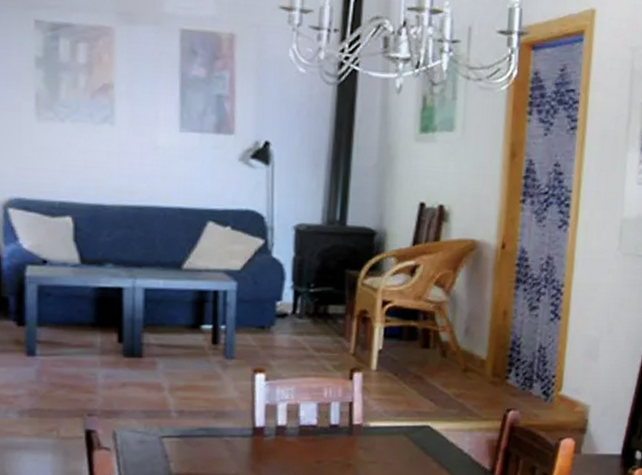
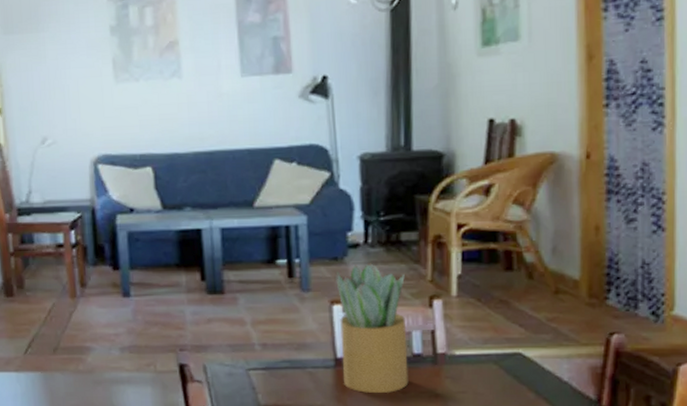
potted plant: none [259,334,329,463] -> present [336,263,409,394]

